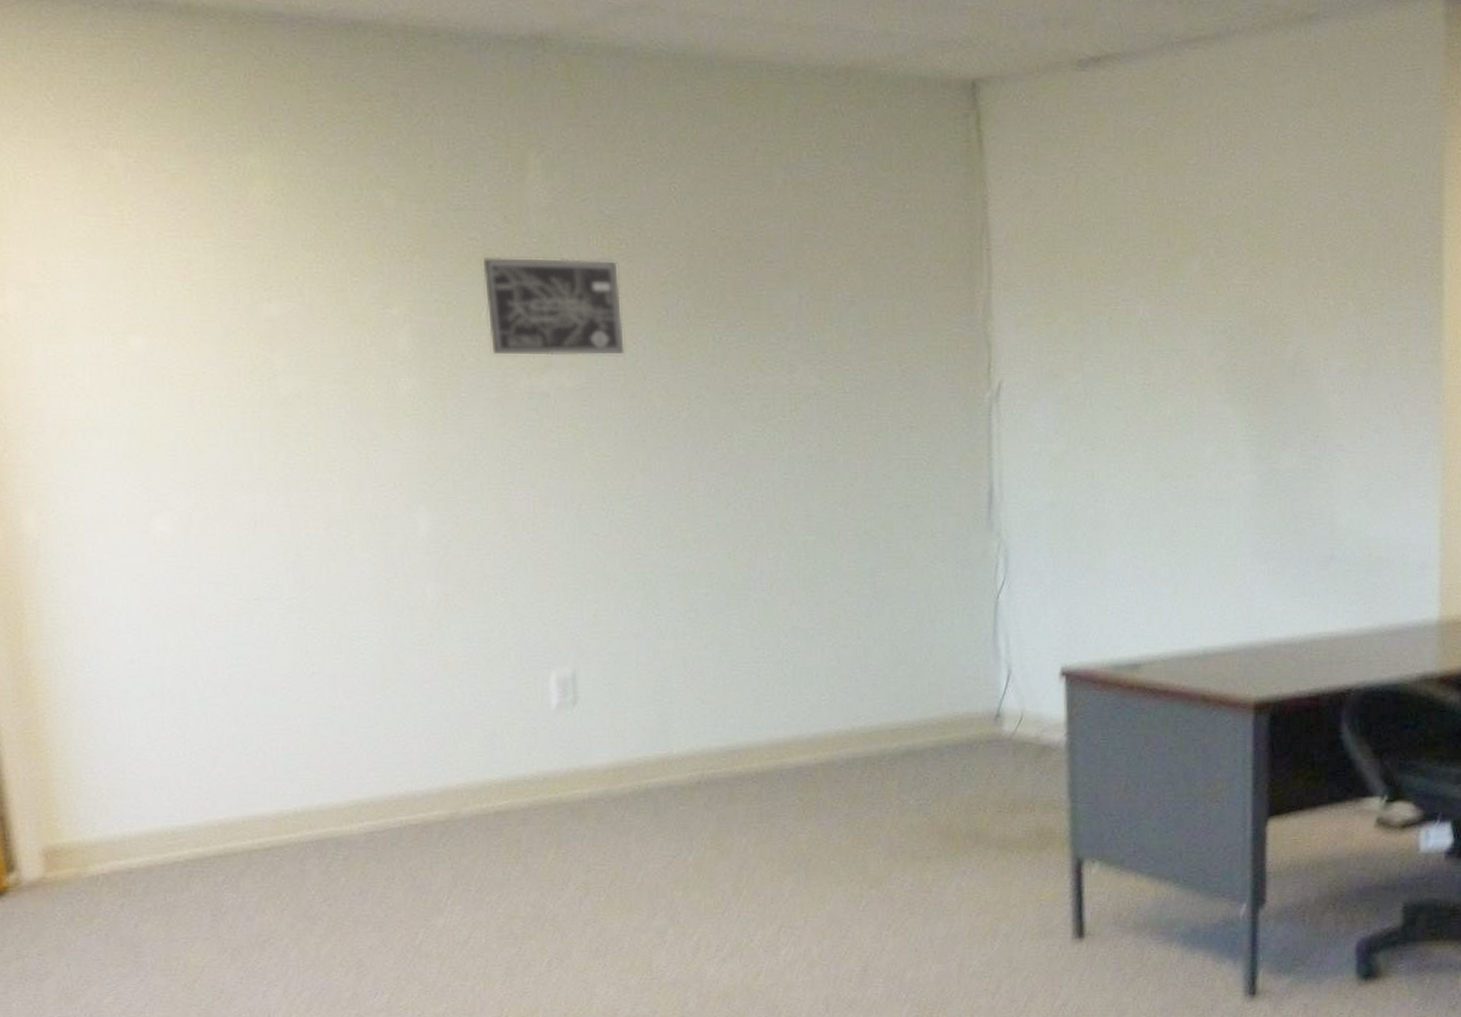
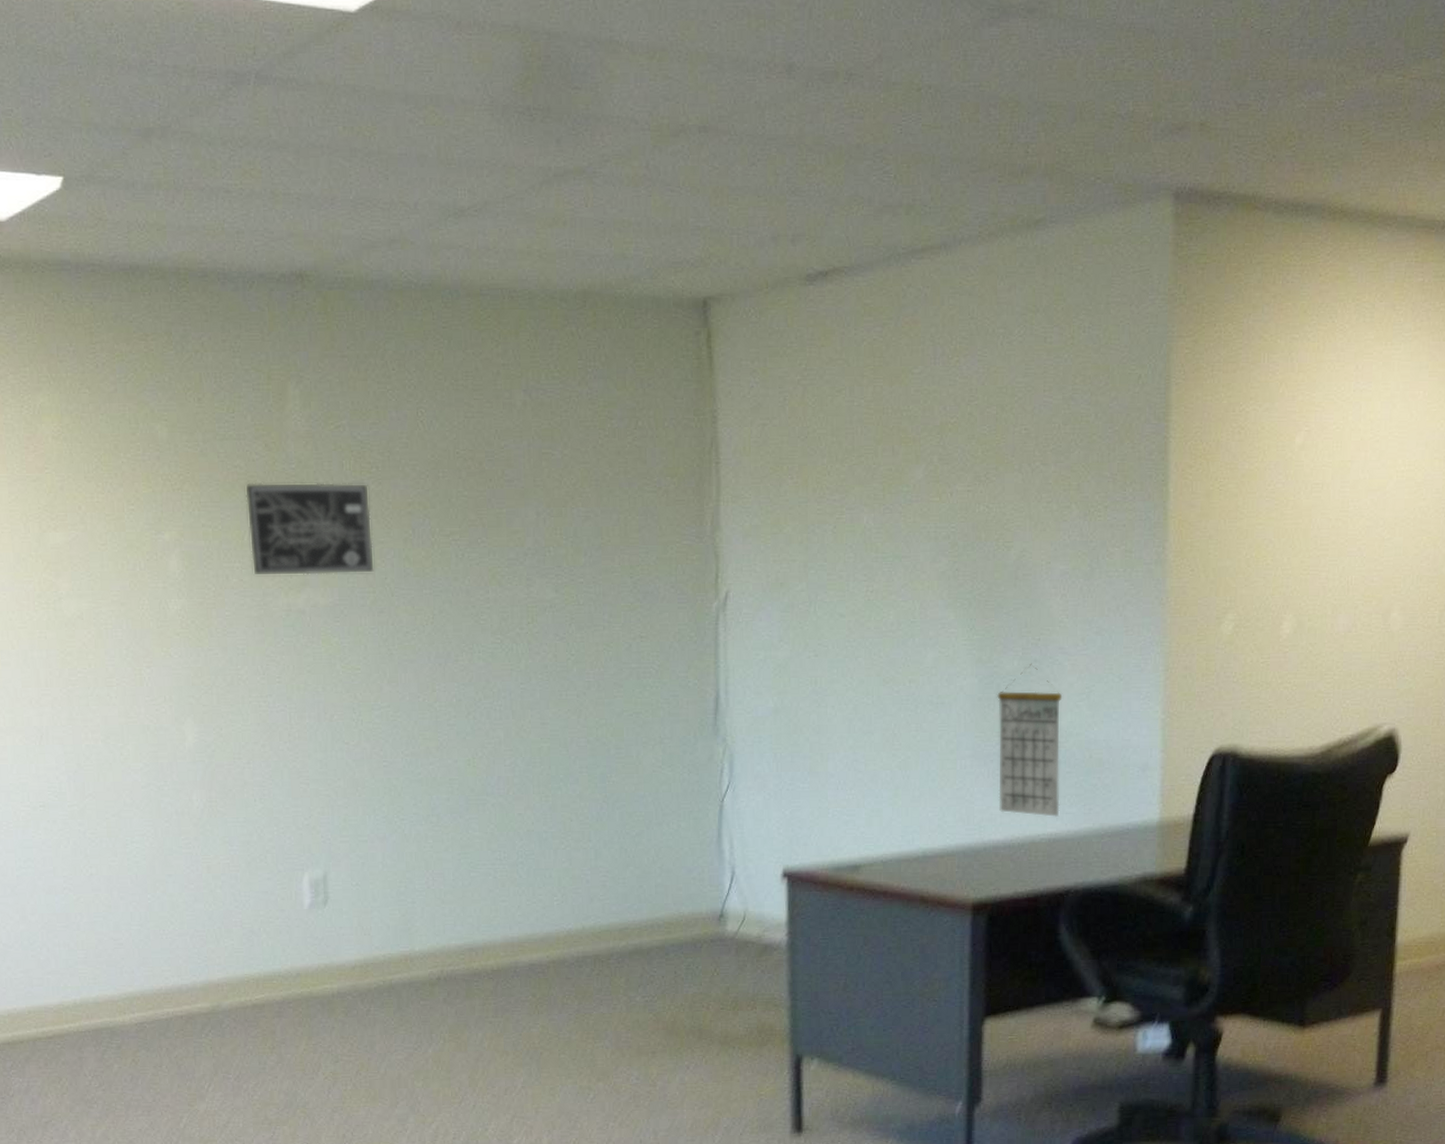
calendar: none [1276,460,1342,615] -> present [997,663,1063,817]

